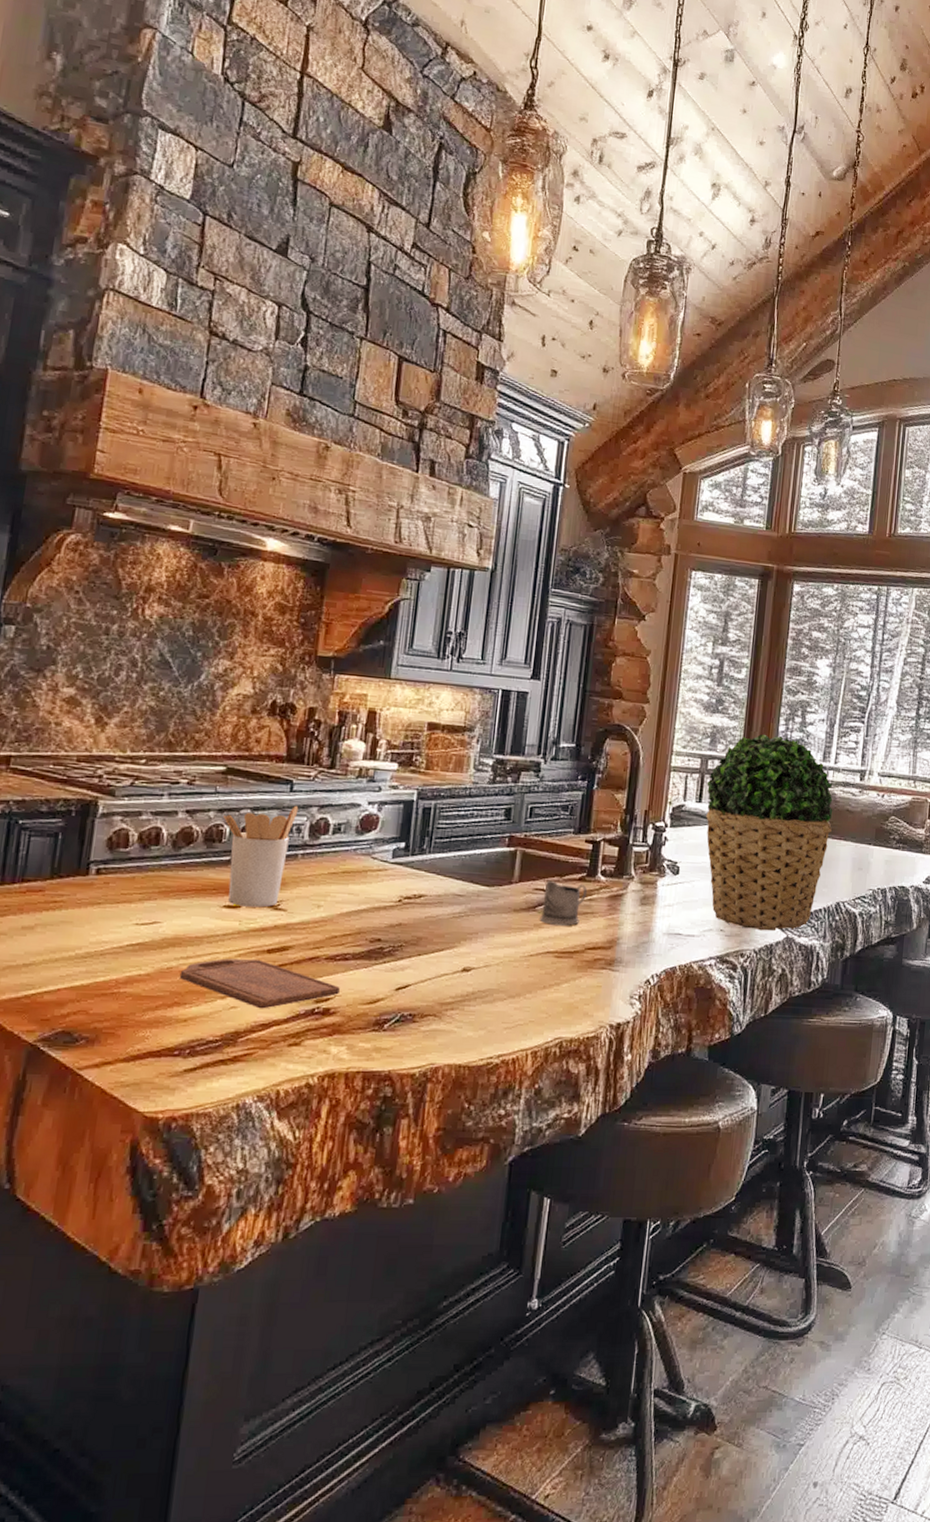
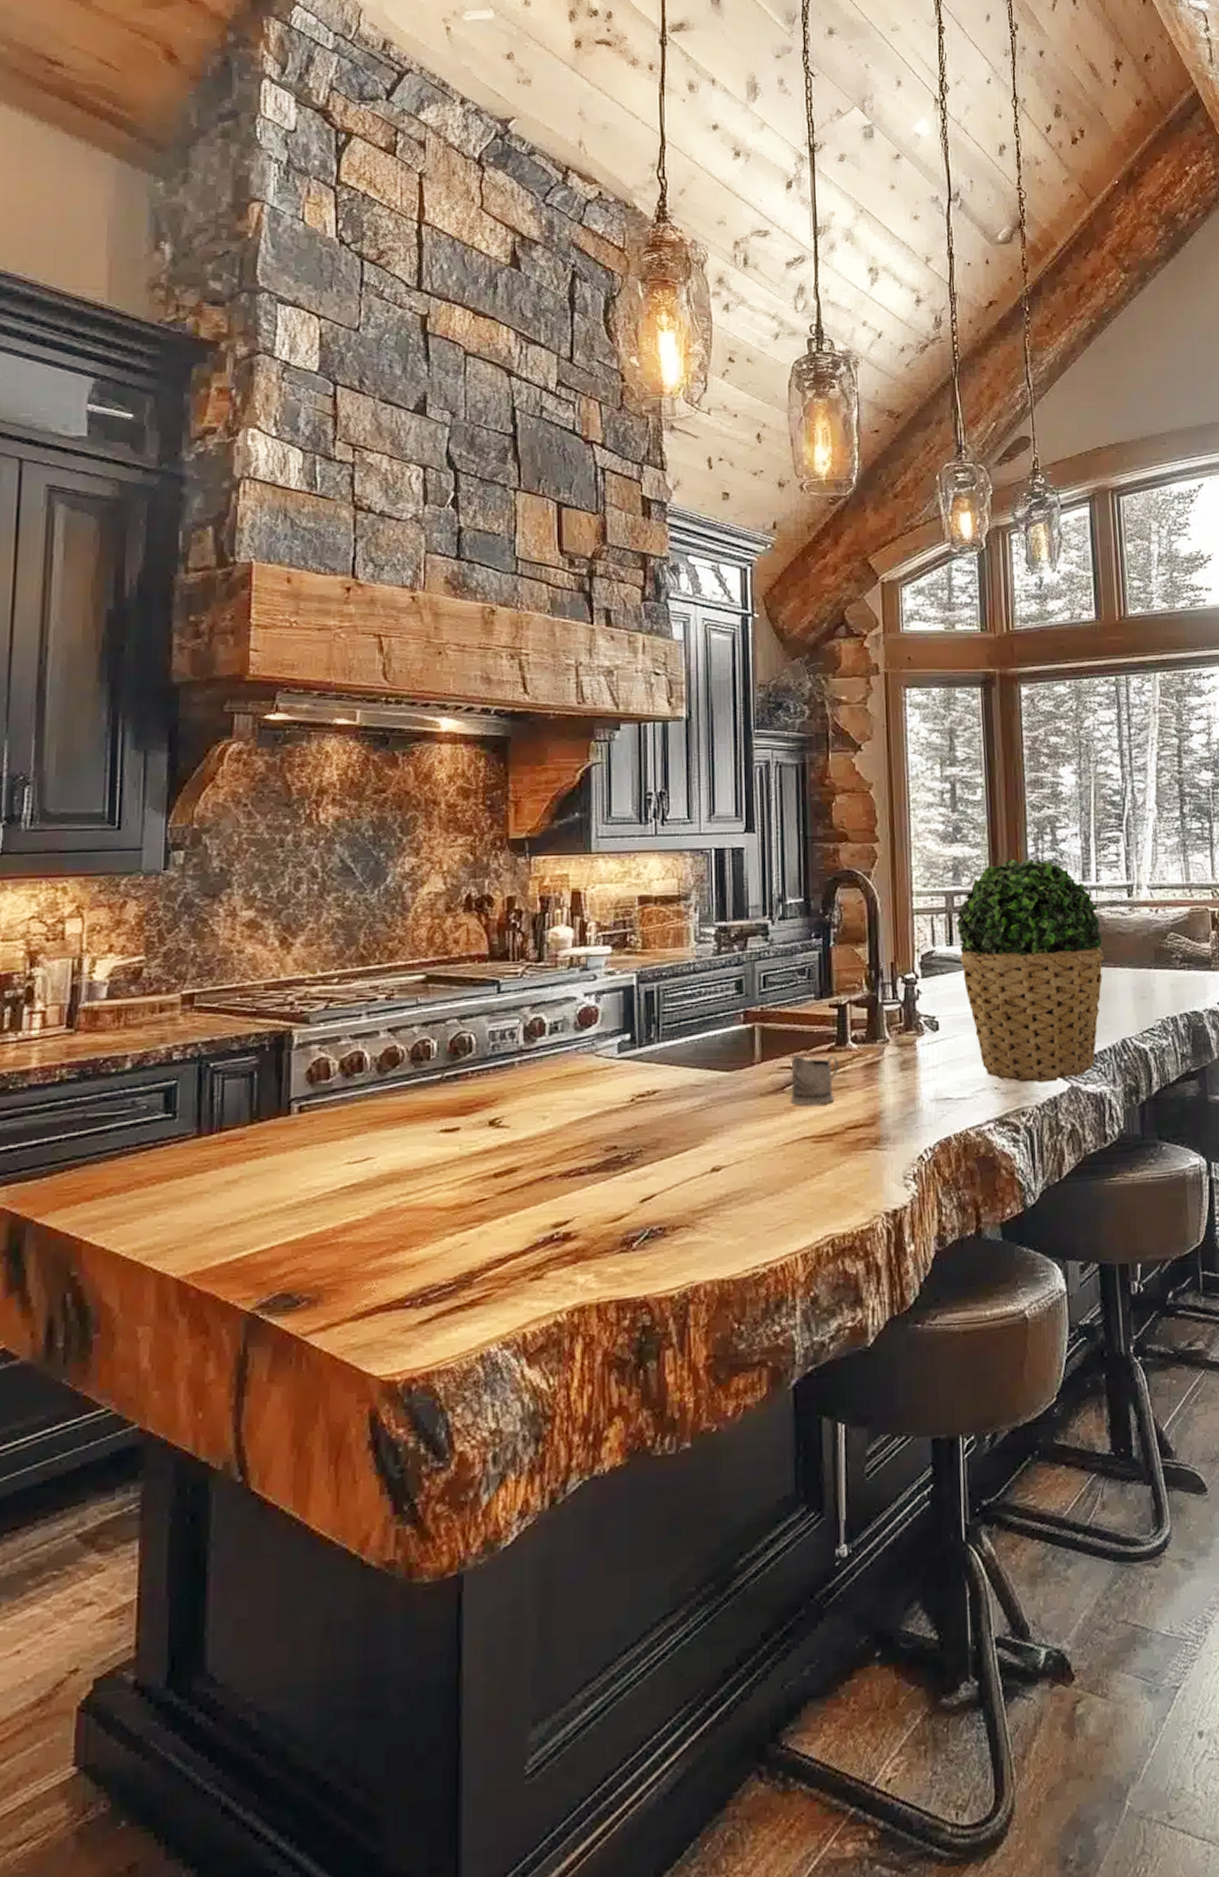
cutting board: present [179,958,340,1009] -> none [401,1187,578,1243]
utensil holder: present [223,805,299,908] -> none [429,1007,509,1129]

